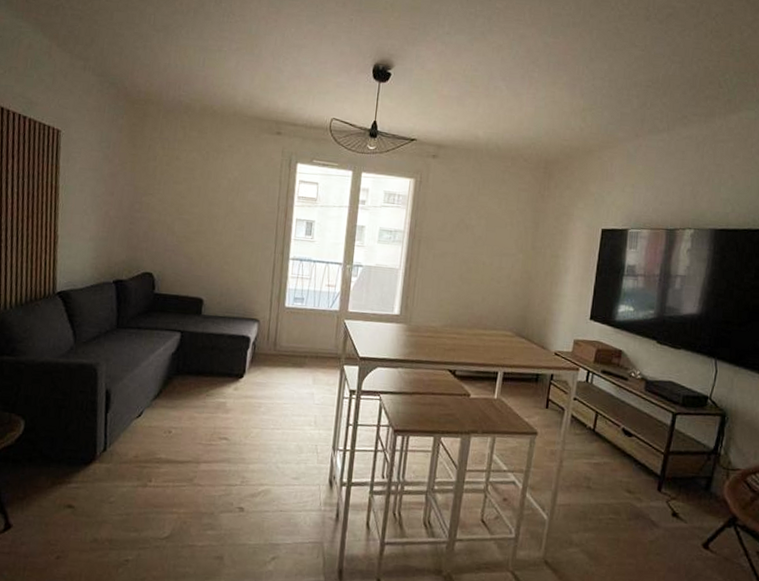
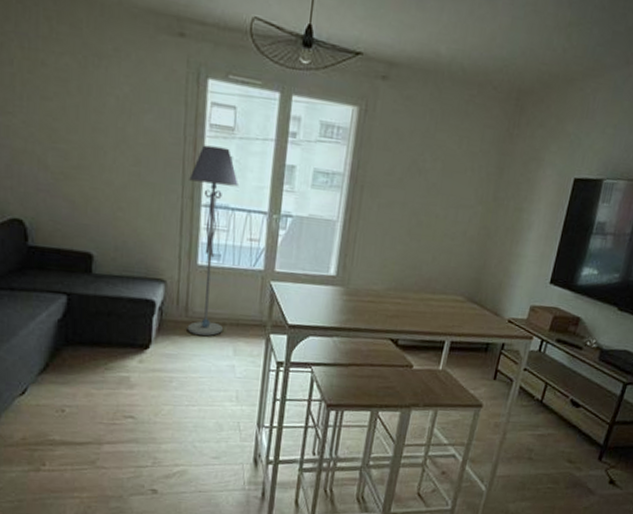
floor lamp: none [275,212,319,367] -> present [187,145,238,336]

